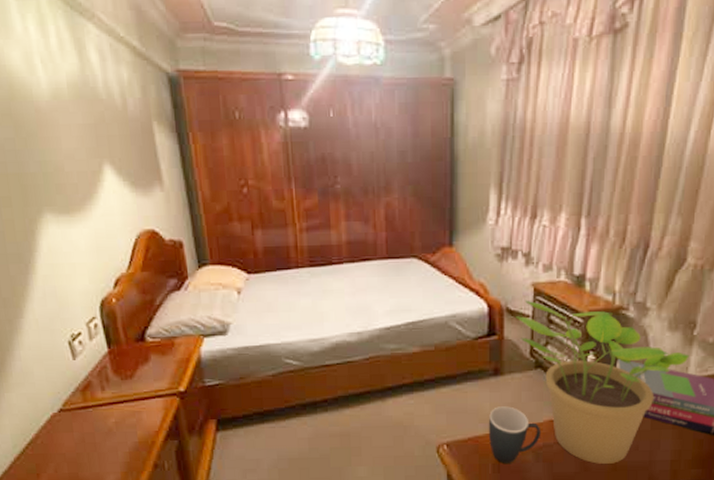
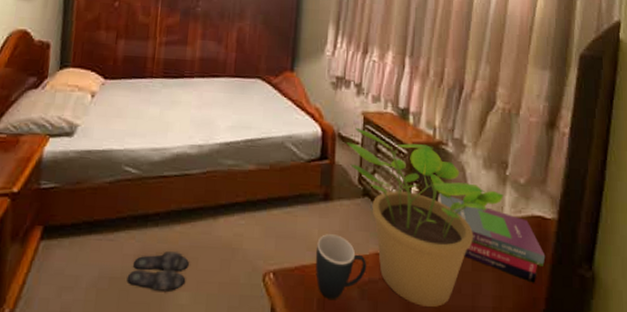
slippers: none [305,432,363,467] -> present [127,250,189,291]

